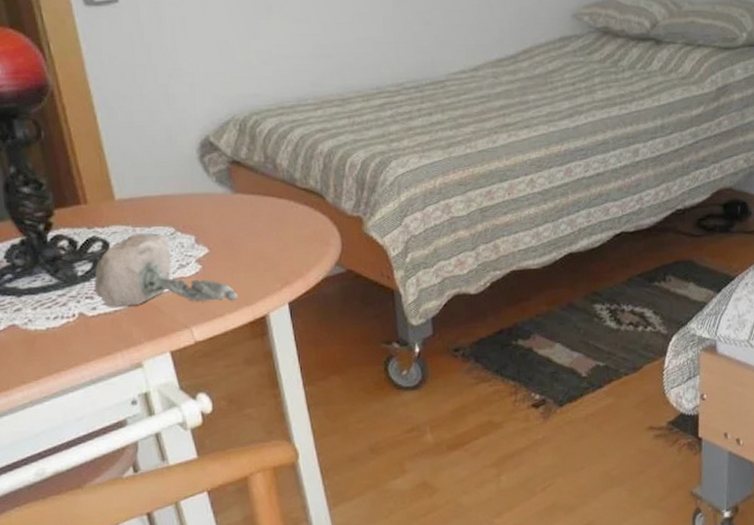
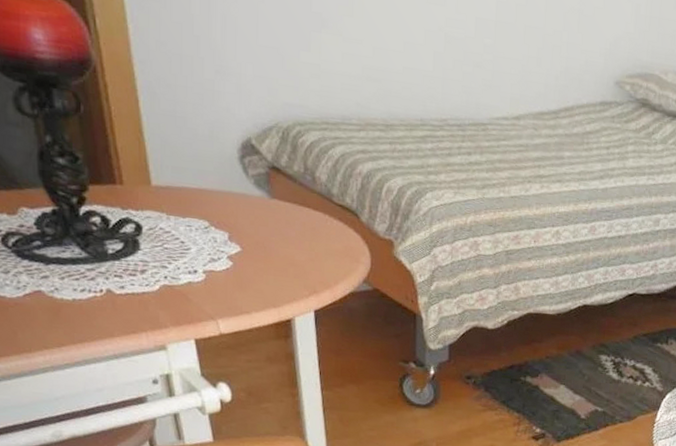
tissue: present [94,233,238,307] -> none [124,221,266,301]

